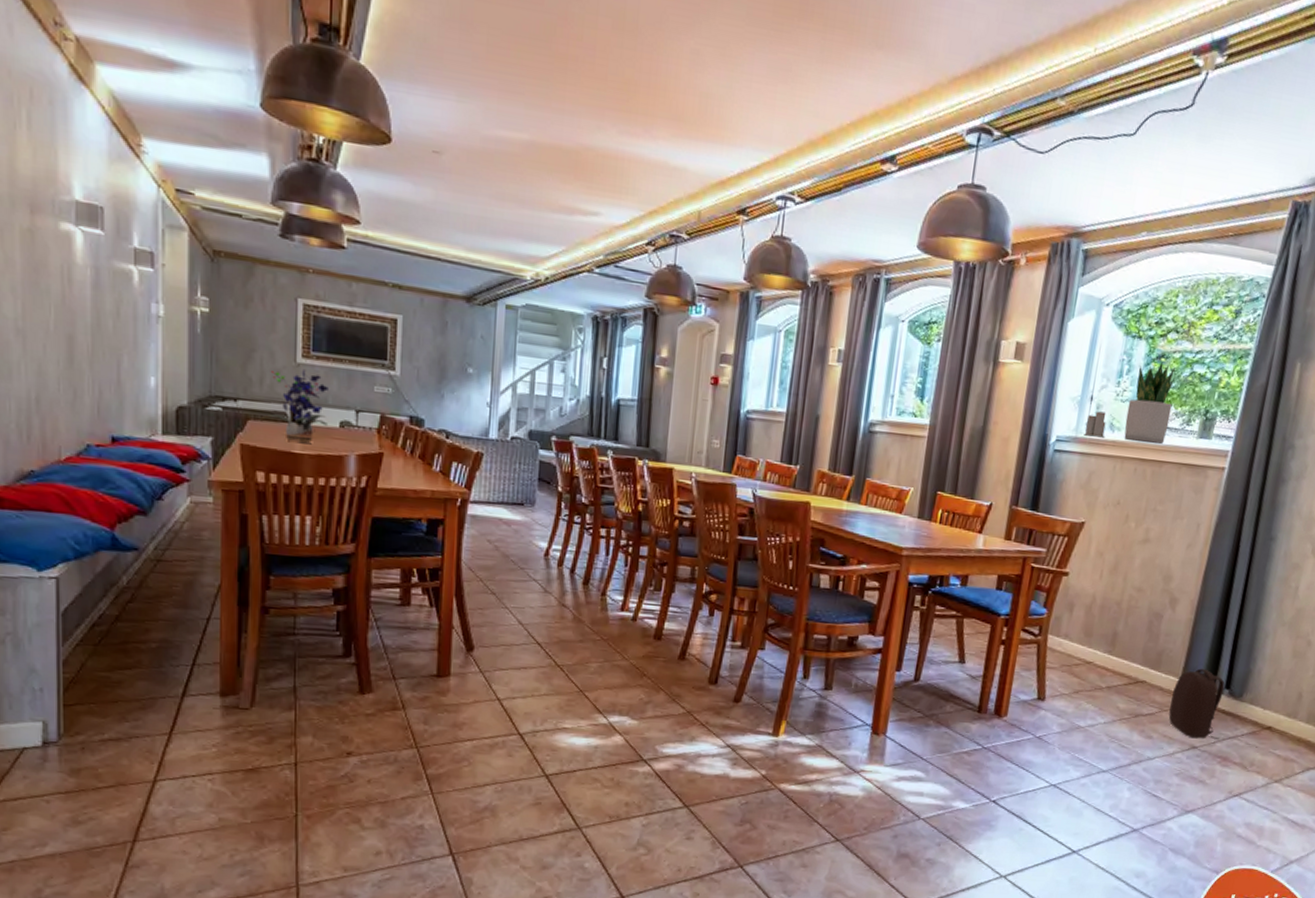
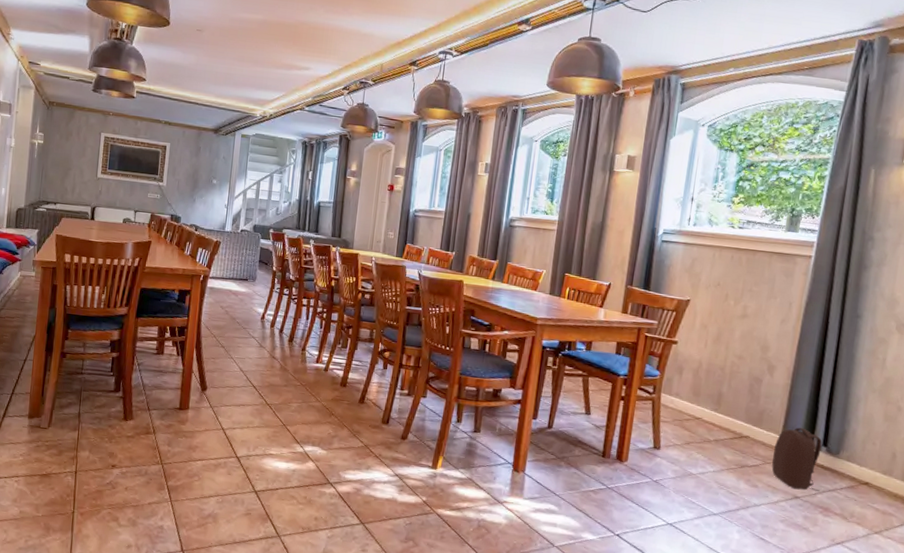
flower arrangement: present [259,368,328,443] -> none [69,181,117,234]
candle: present [1084,410,1106,438] -> none [687,209,705,231]
planter: present [1124,362,1176,445] -> none [721,170,764,237]

